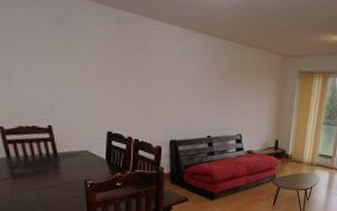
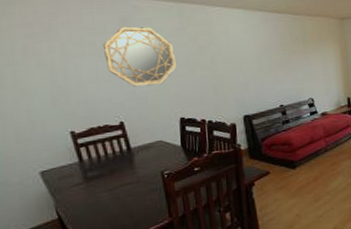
home mirror: none [35,25,109,94] -> present [102,26,177,87]

